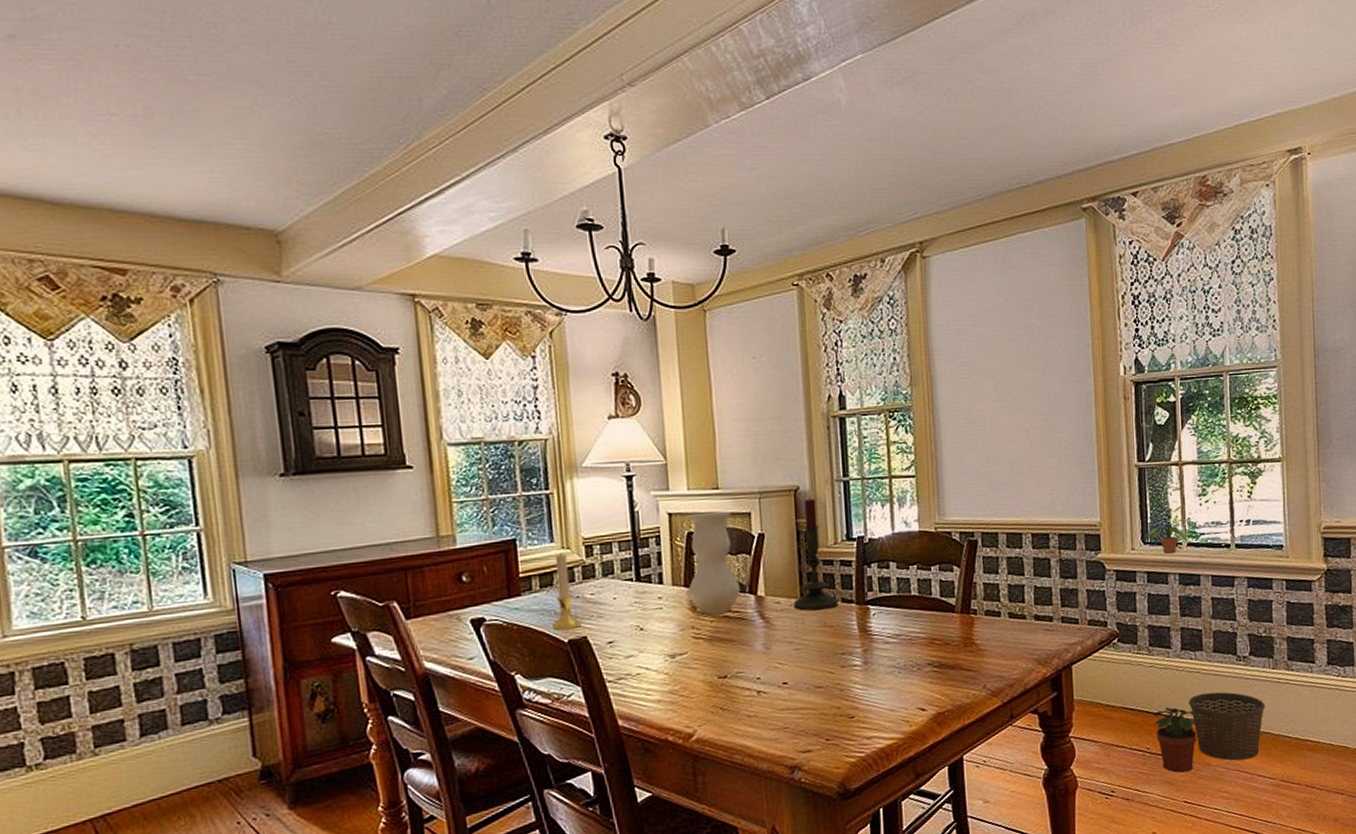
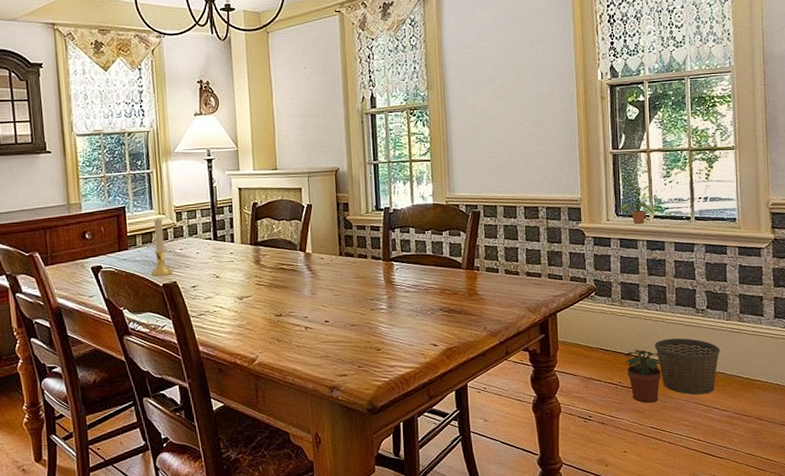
vase: present [686,511,741,616] -> none [252,187,293,268]
candle: present [794,497,838,611] -> none [334,176,369,266]

